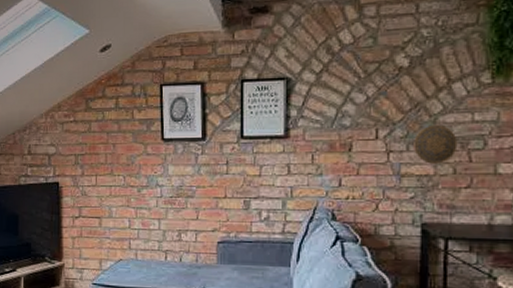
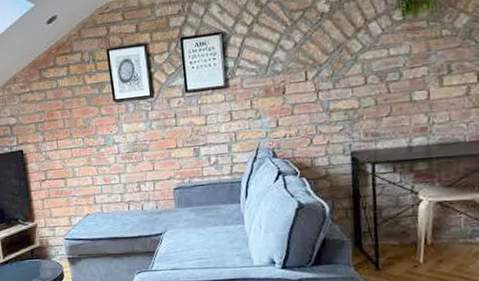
decorative plate: present [414,124,458,164] -> none [339,62,377,99]

